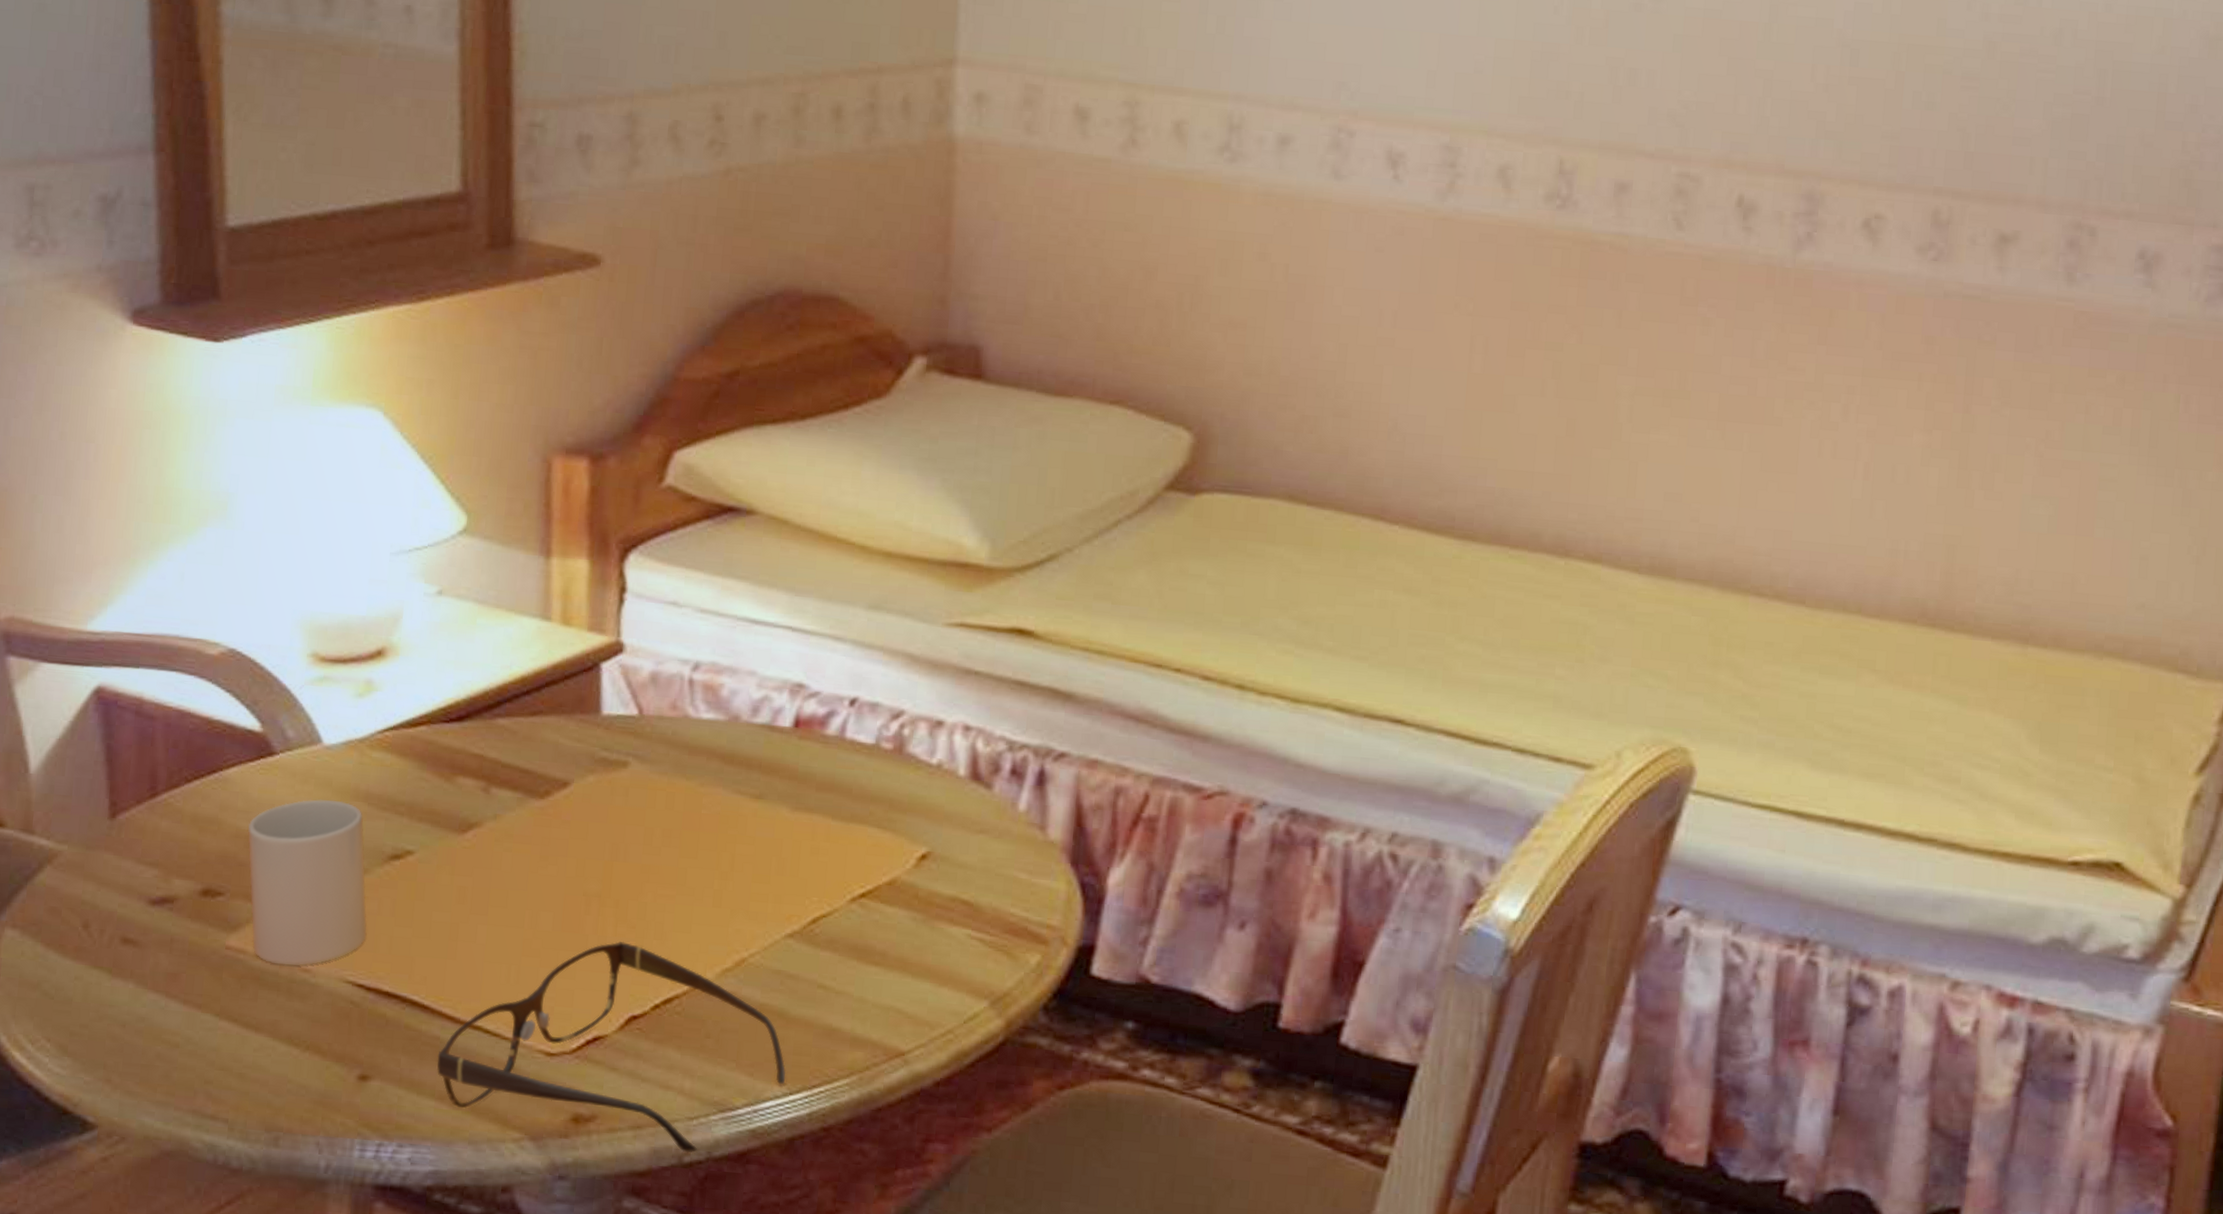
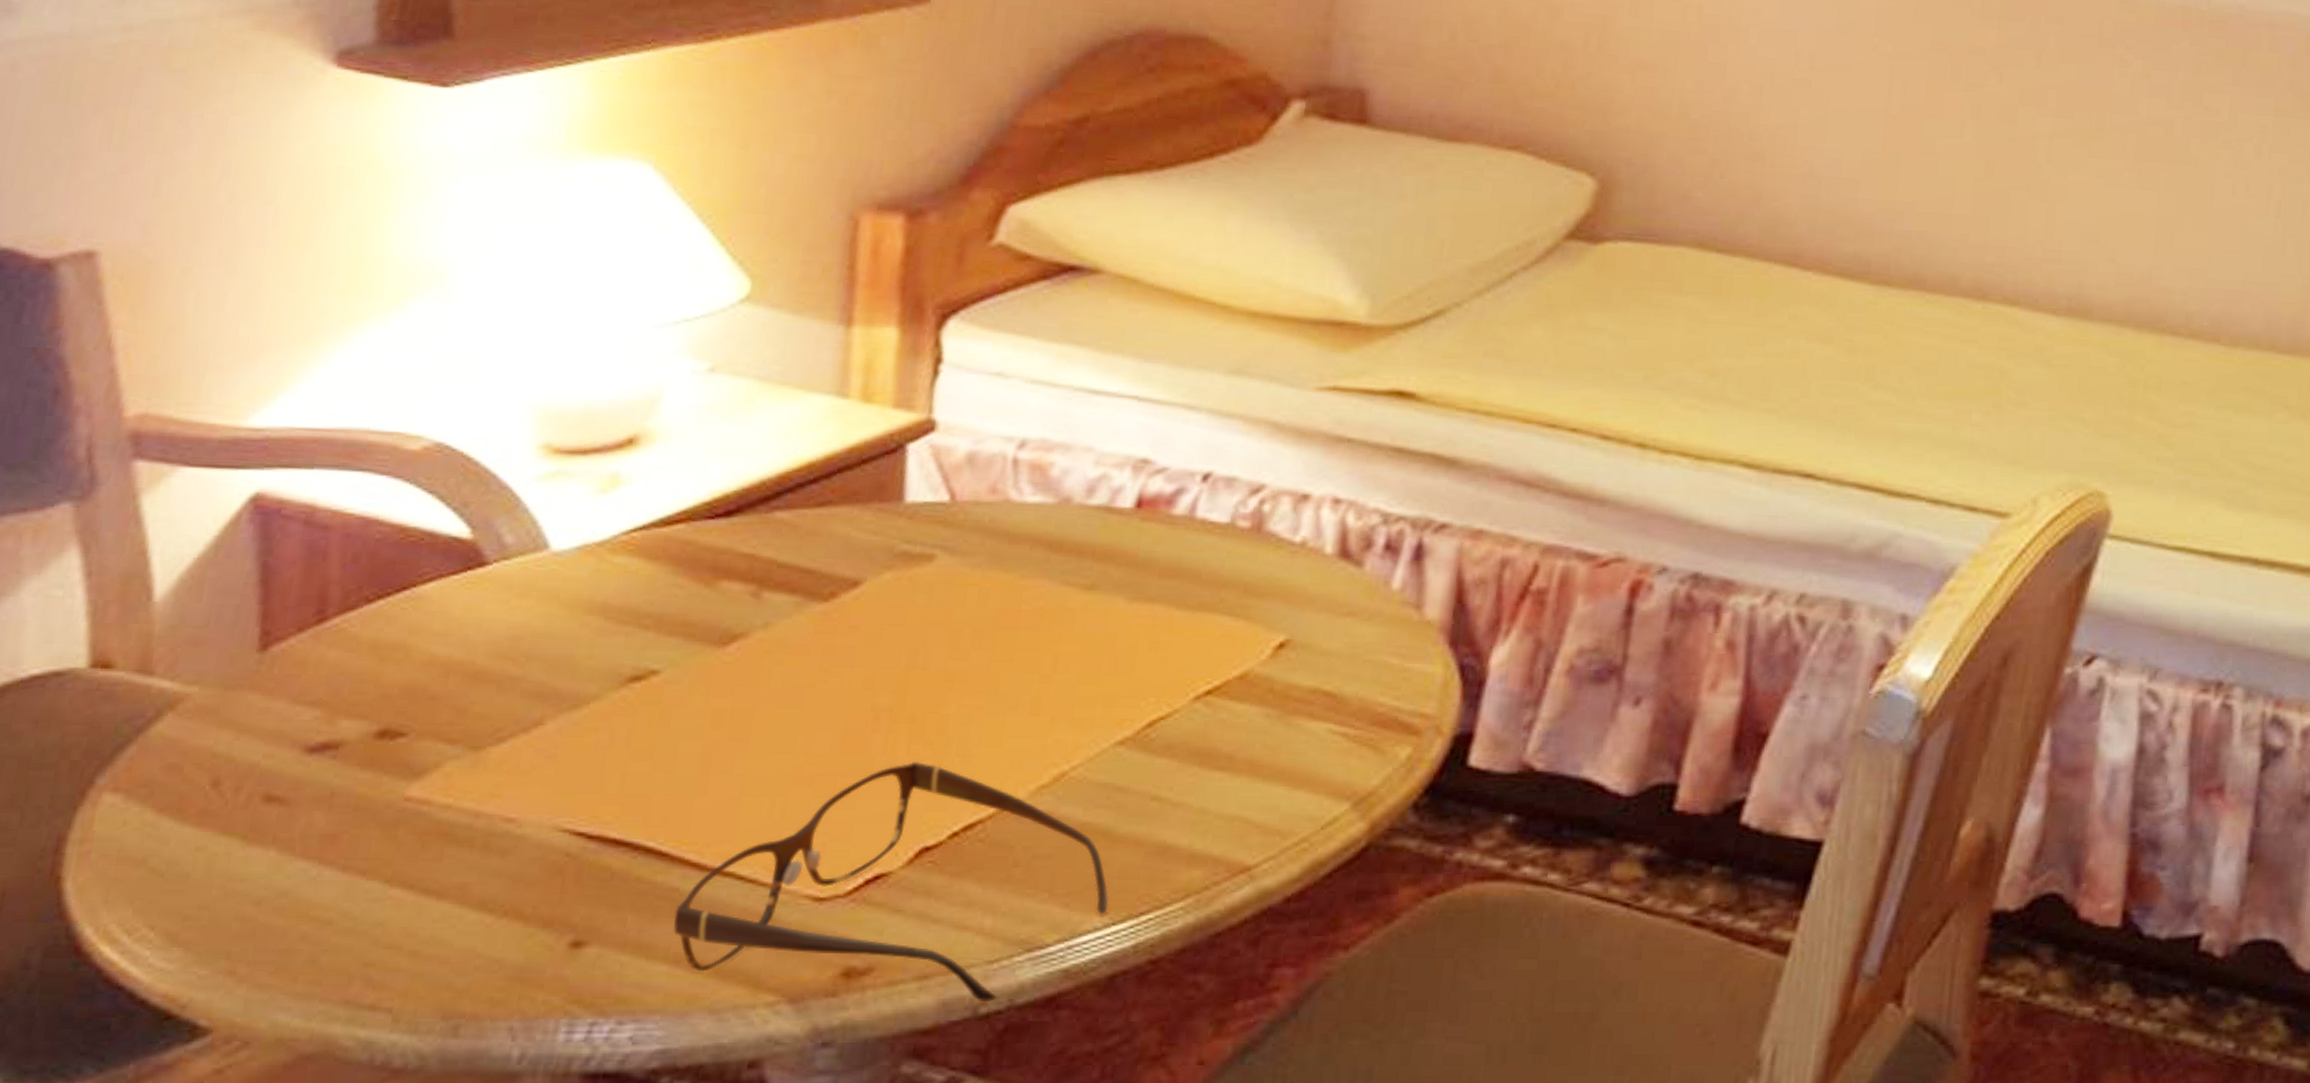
mug: present [248,799,367,966] -> none [440,615,597,816]

